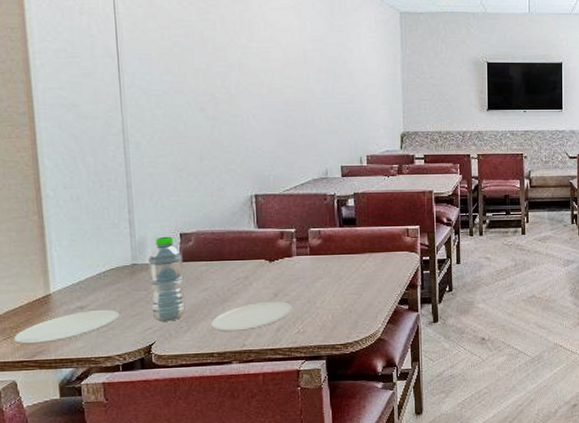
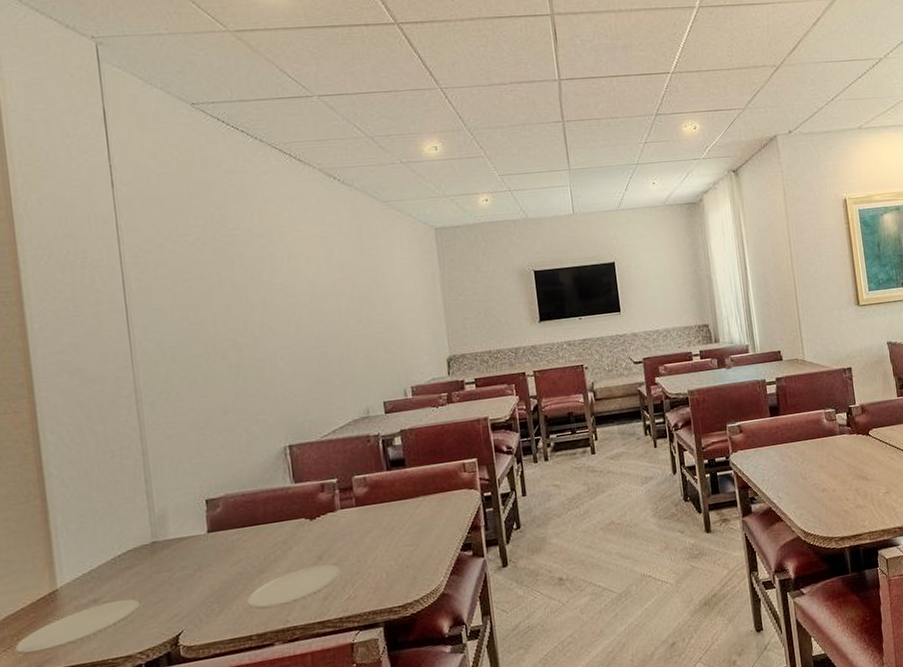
water bottle: present [148,236,186,322] -> none [170,504,218,607]

